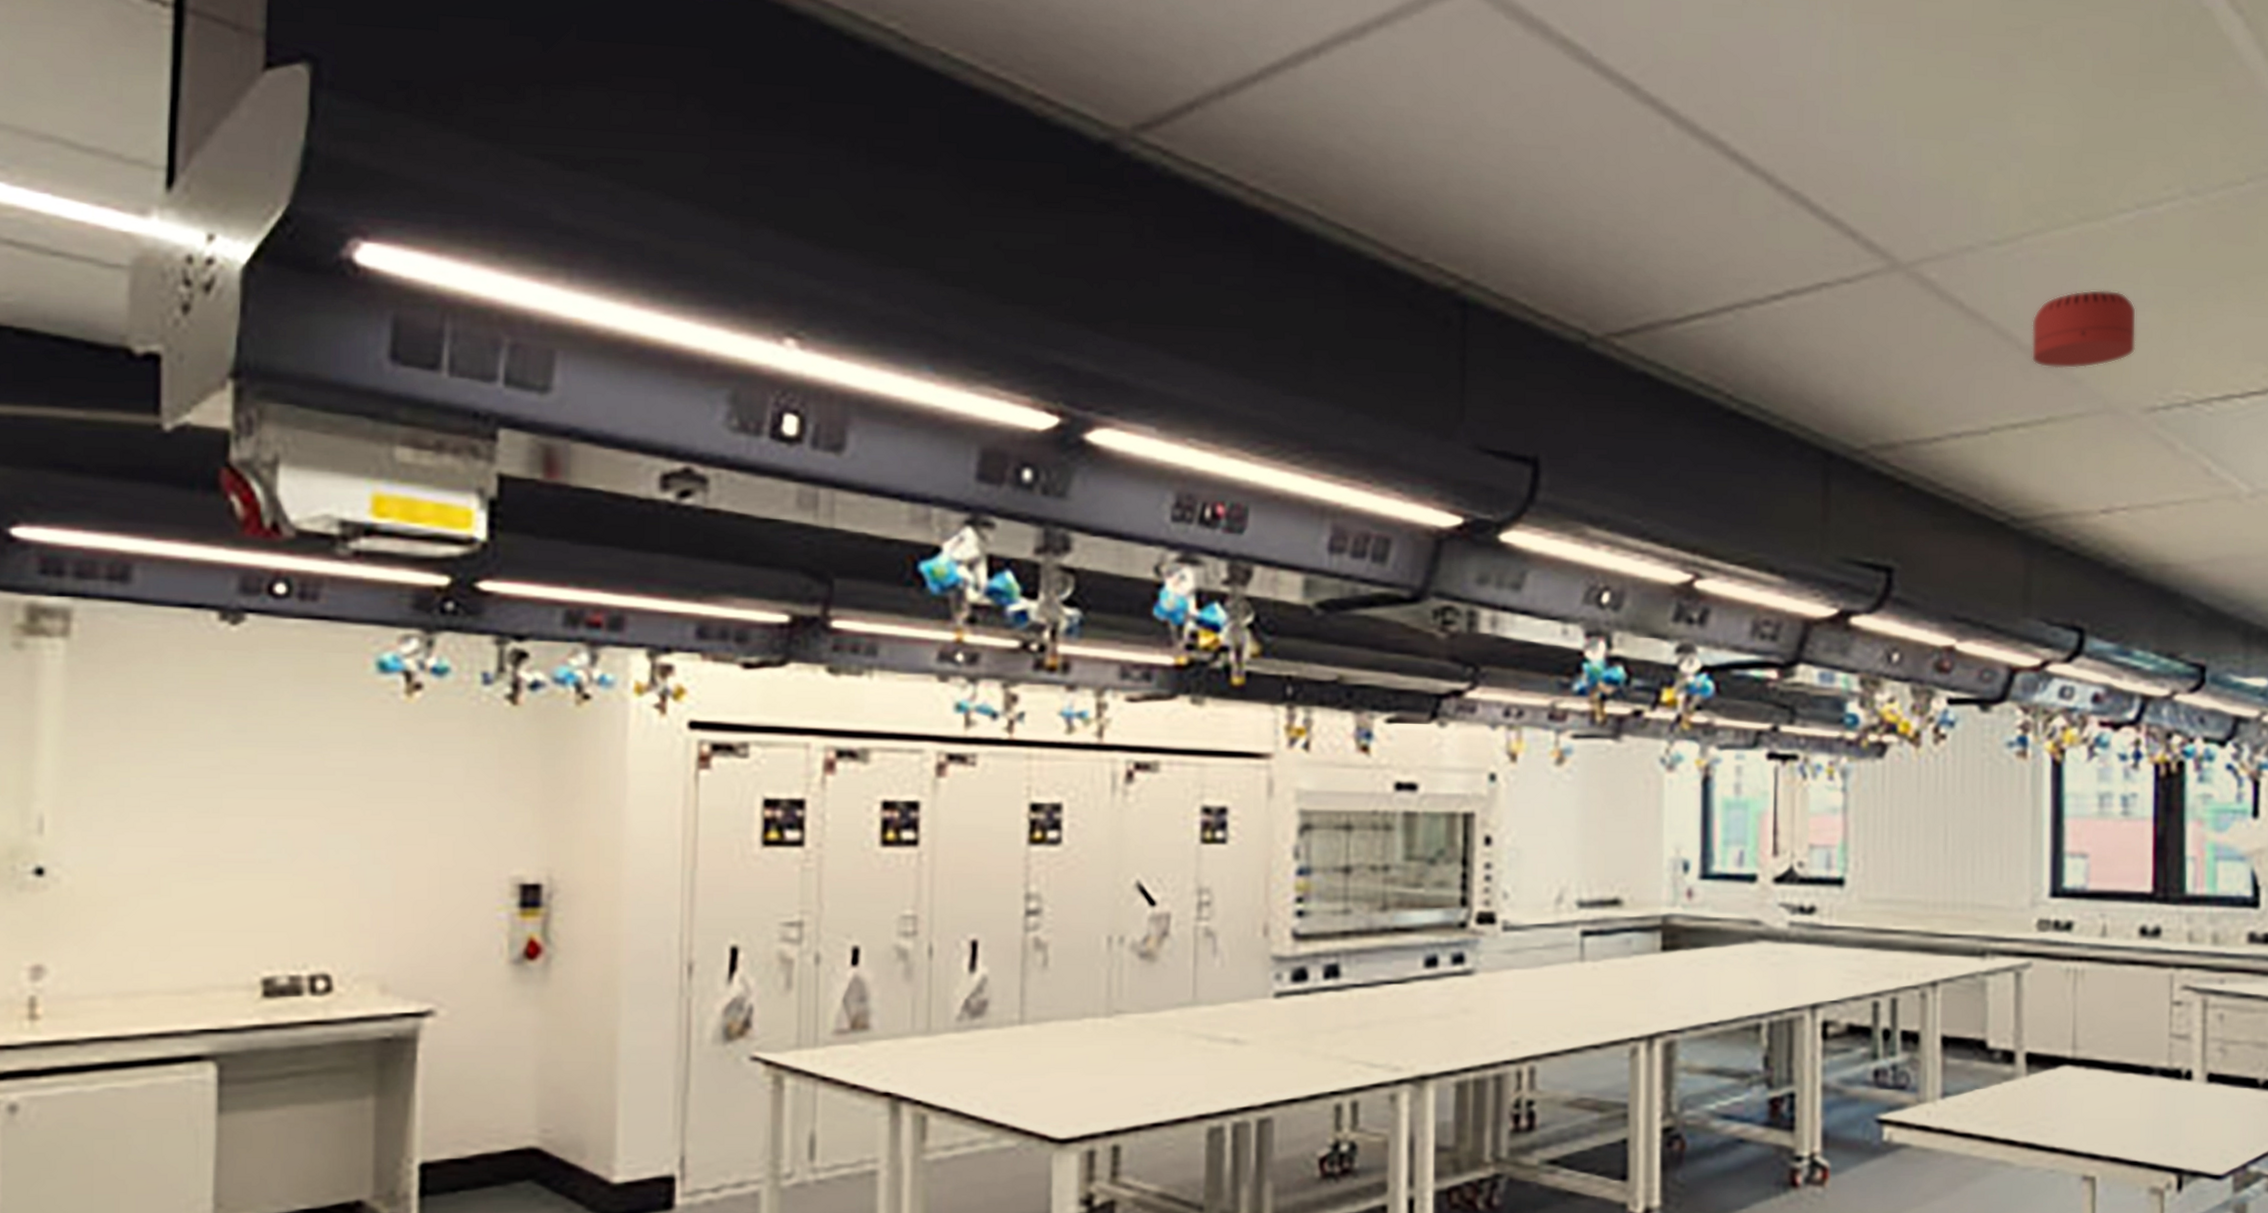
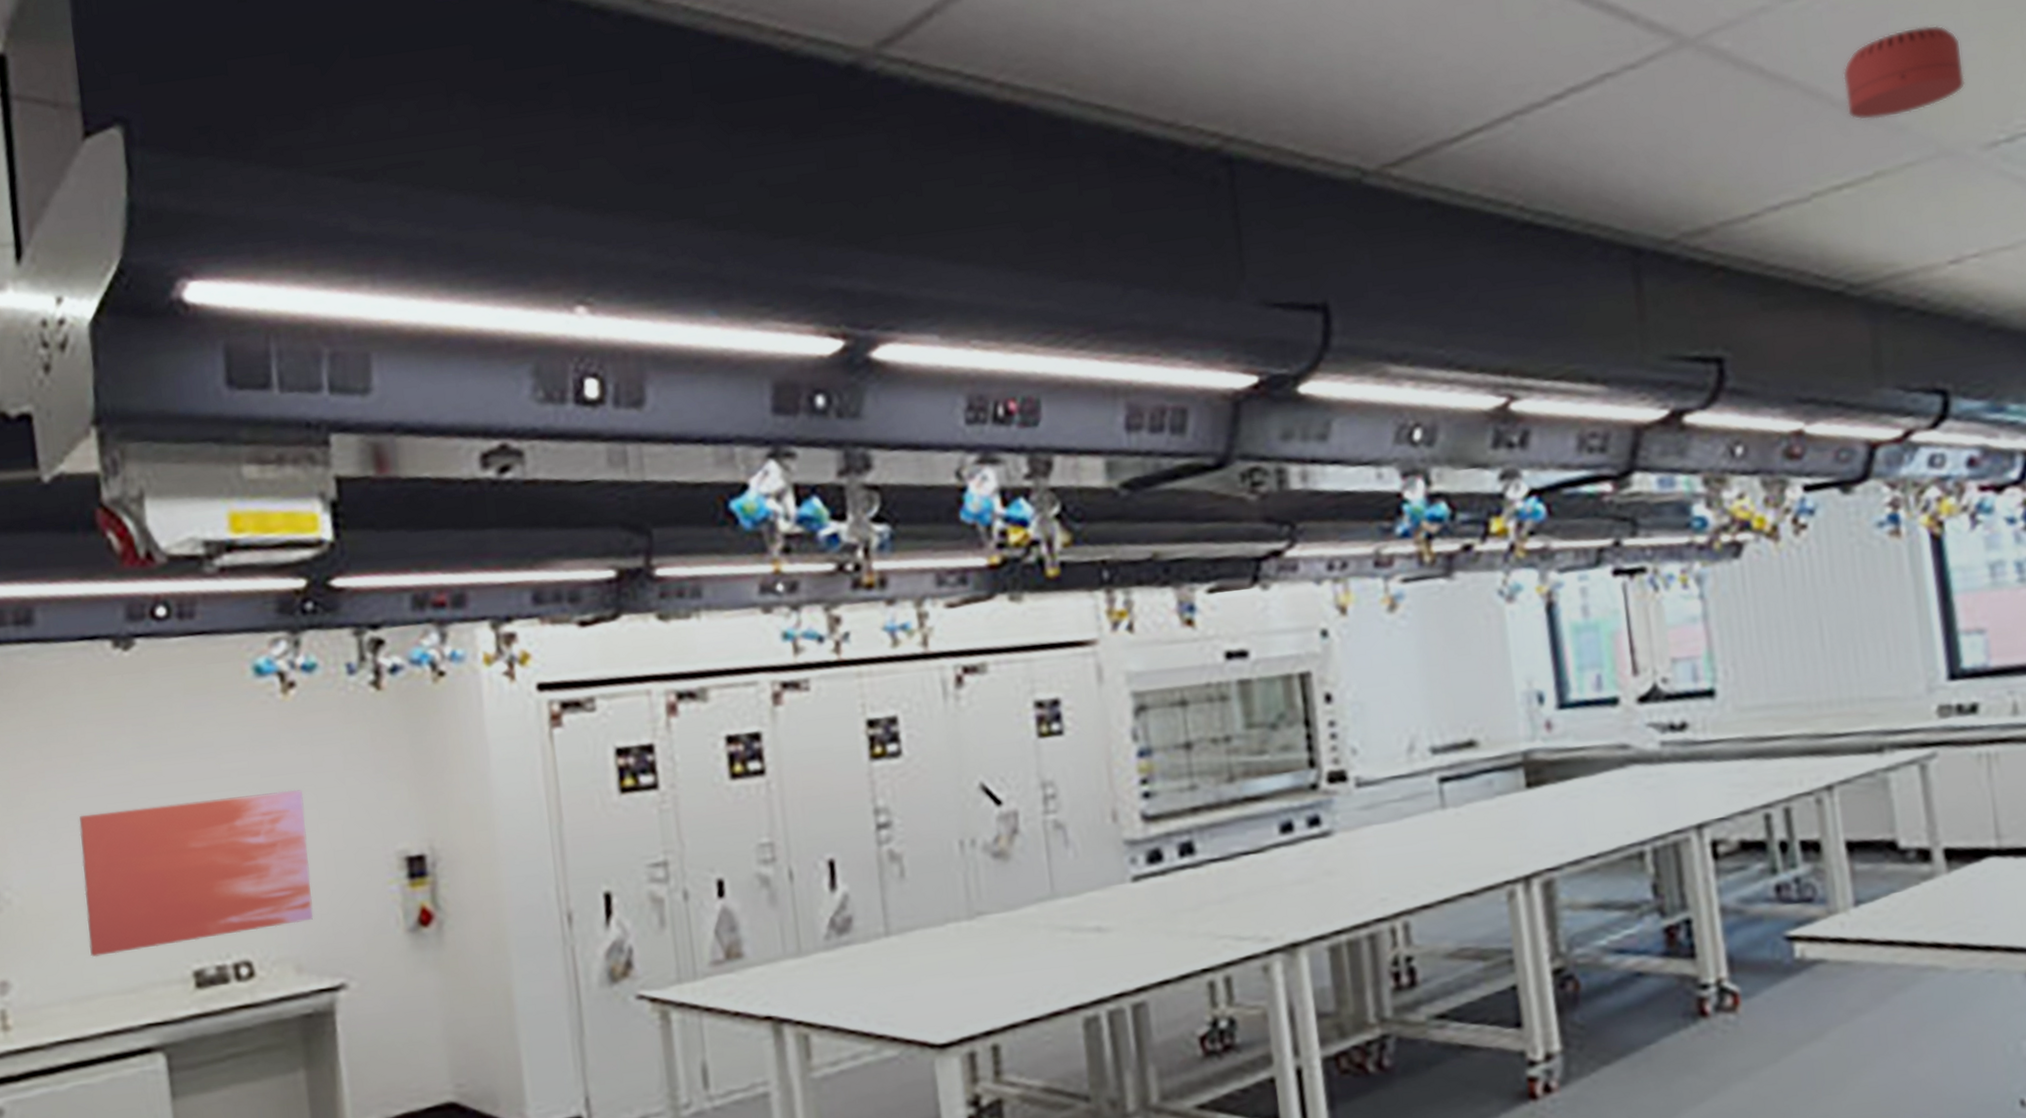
wall art: none [145,795,415,951] -> present [79,789,314,958]

